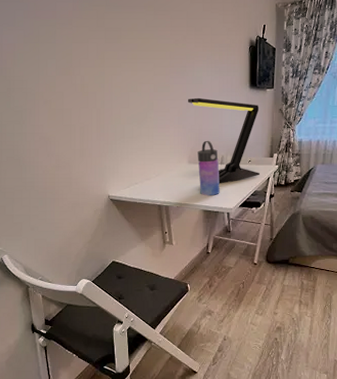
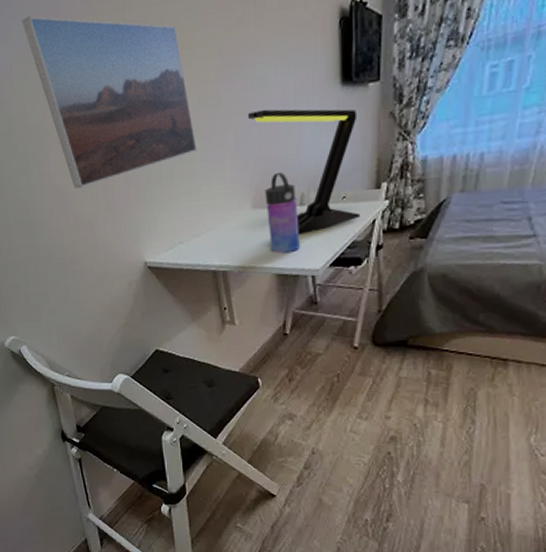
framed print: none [26,12,151,138] -> present [21,16,197,188]

